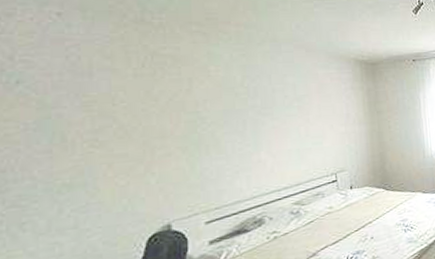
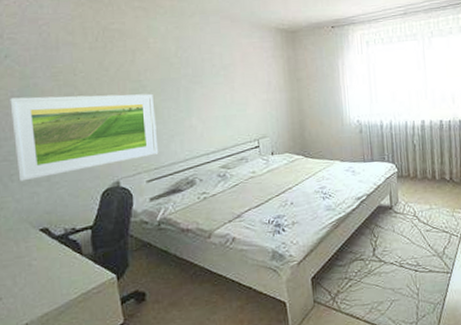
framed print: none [20,126,221,231] -> present [8,93,159,182]

